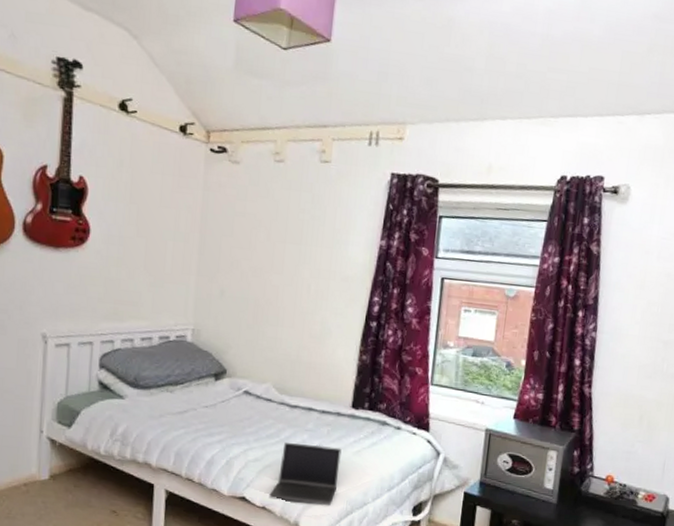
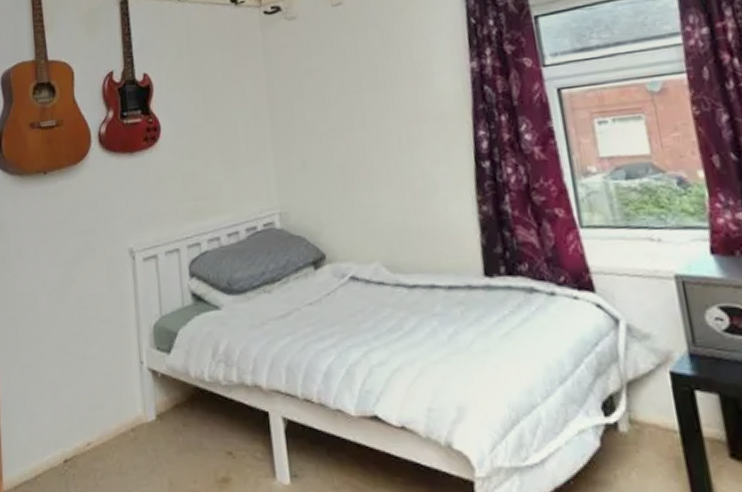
laptop computer: present [269,441,342,505] -> none [406,332,491,416]

